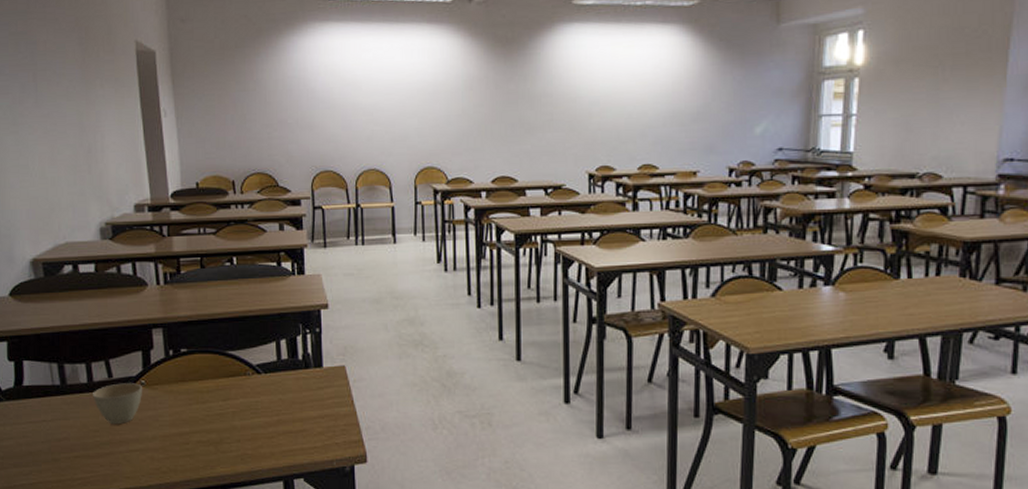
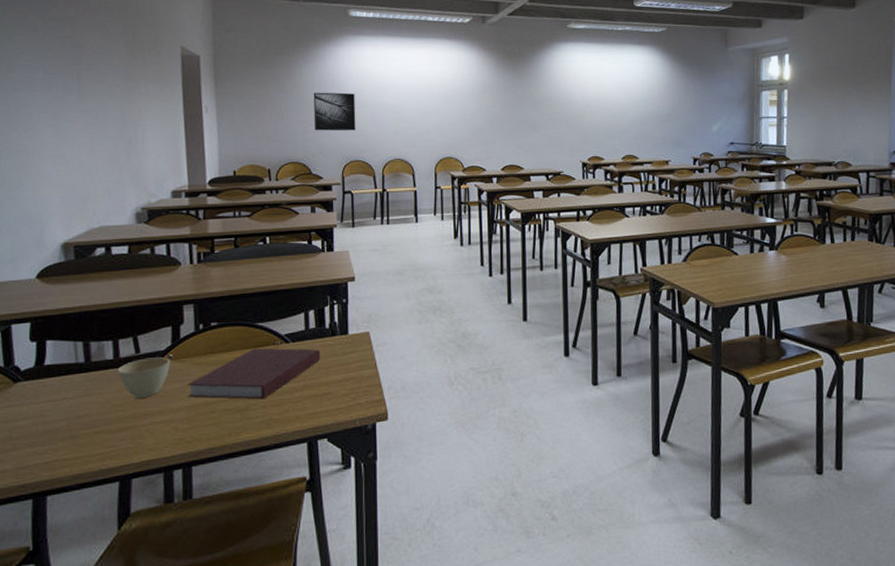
notebook: none [160,378,295,433] -> present [187,348,321,400]
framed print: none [277,91,325,137] -> present [313,92,356,131]

